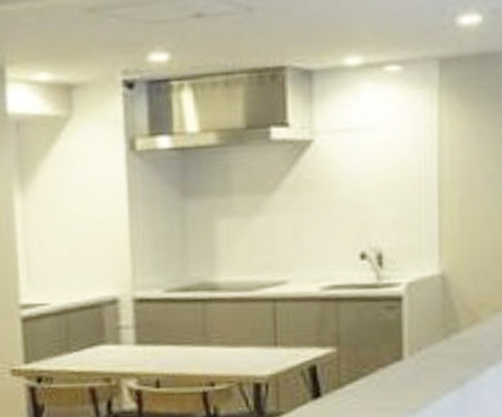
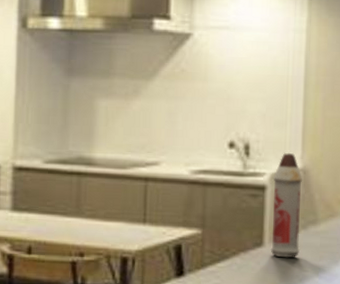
spray bottle: none [409,258,442,370] -> present [270,152,303,258]

